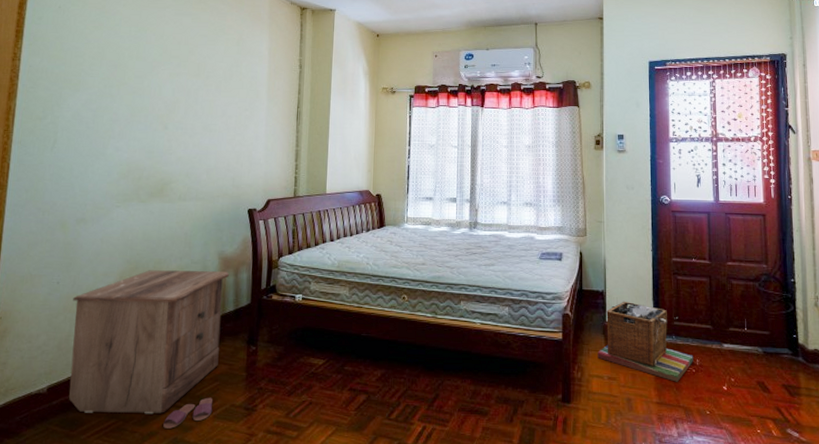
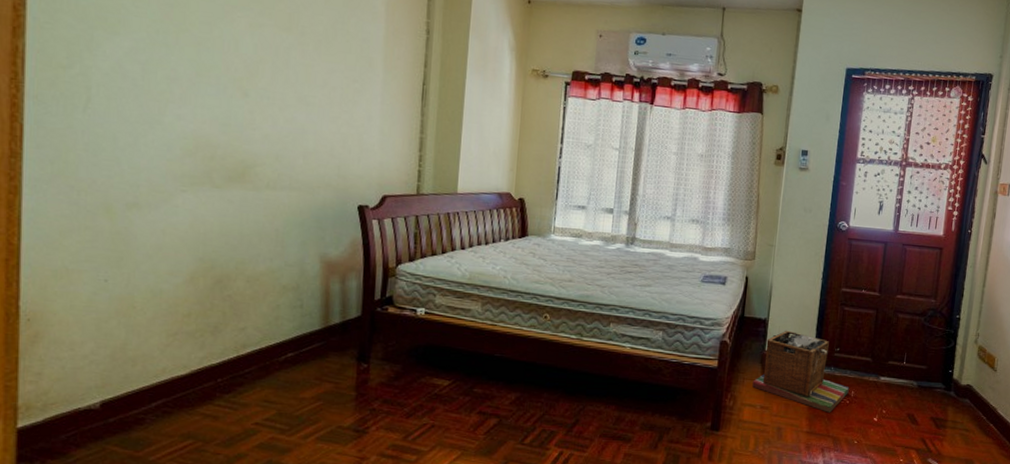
nightstand: present [69,270,229,414] -> none [128,271,334,435]
slippers: present [163,397,213,429] -> none [254,418,315,451]

